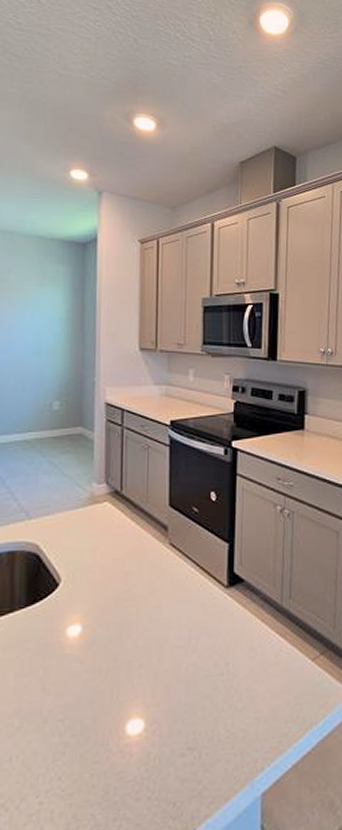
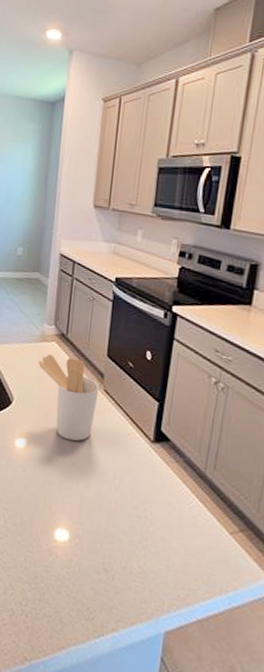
utensil holder: none [89,515,164,611] -> present [38,354,100,441]

